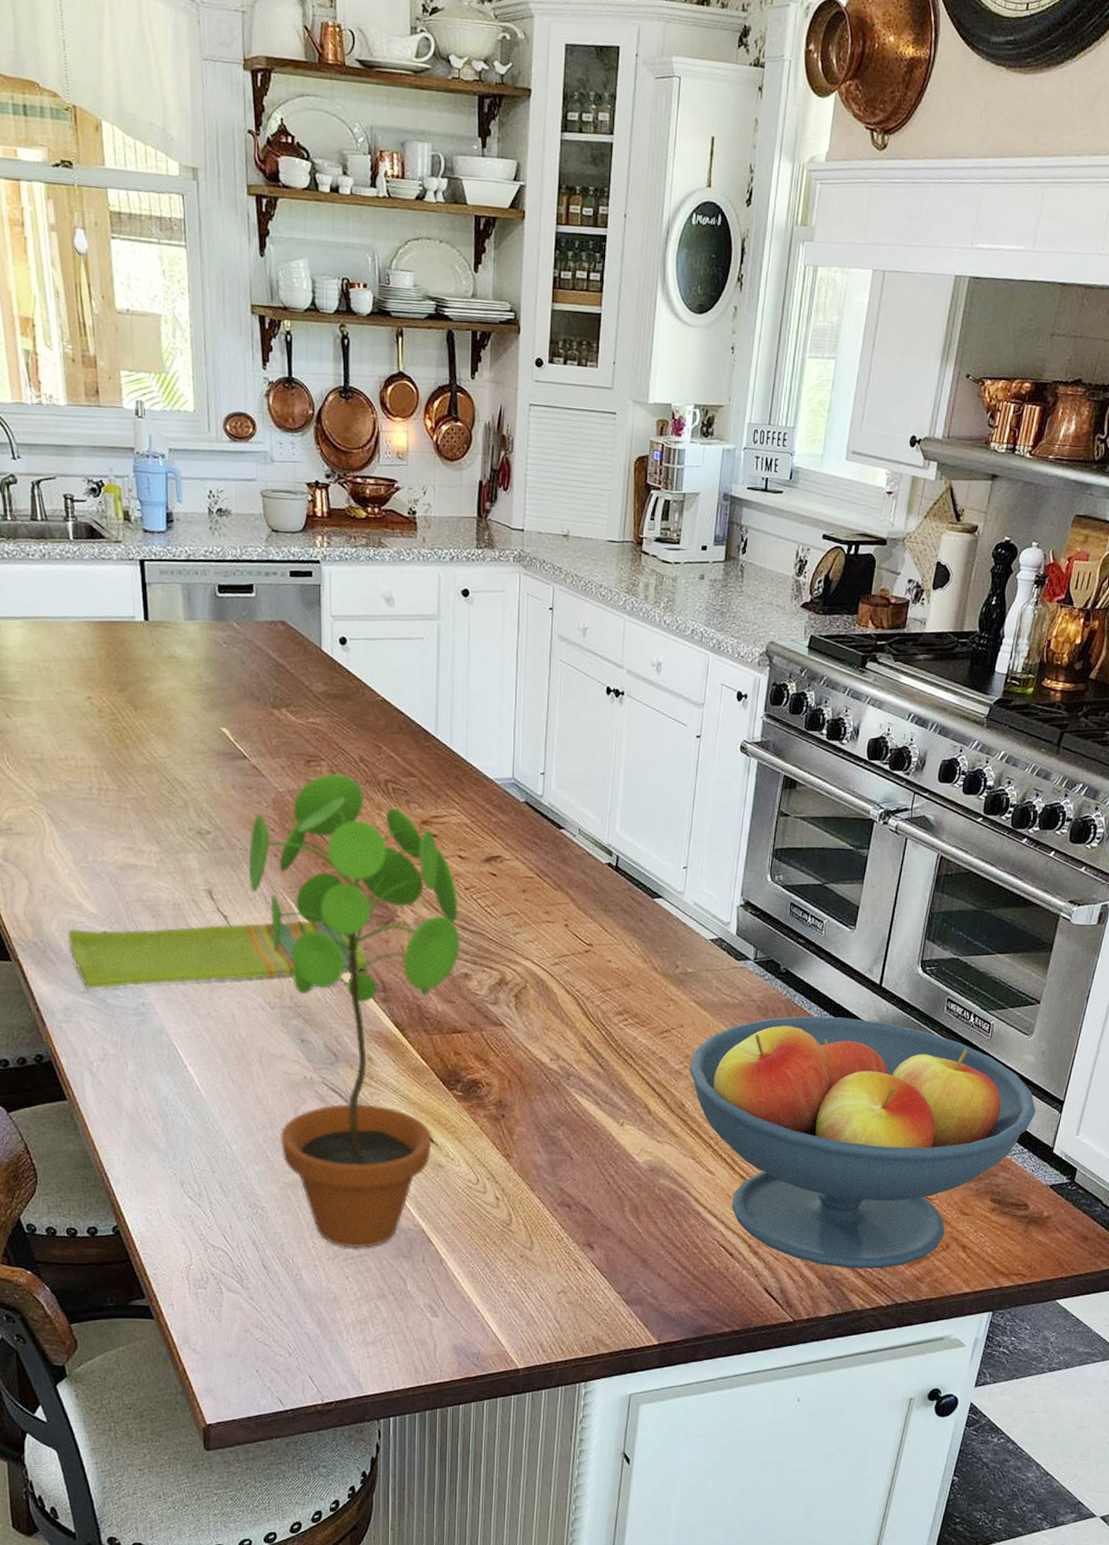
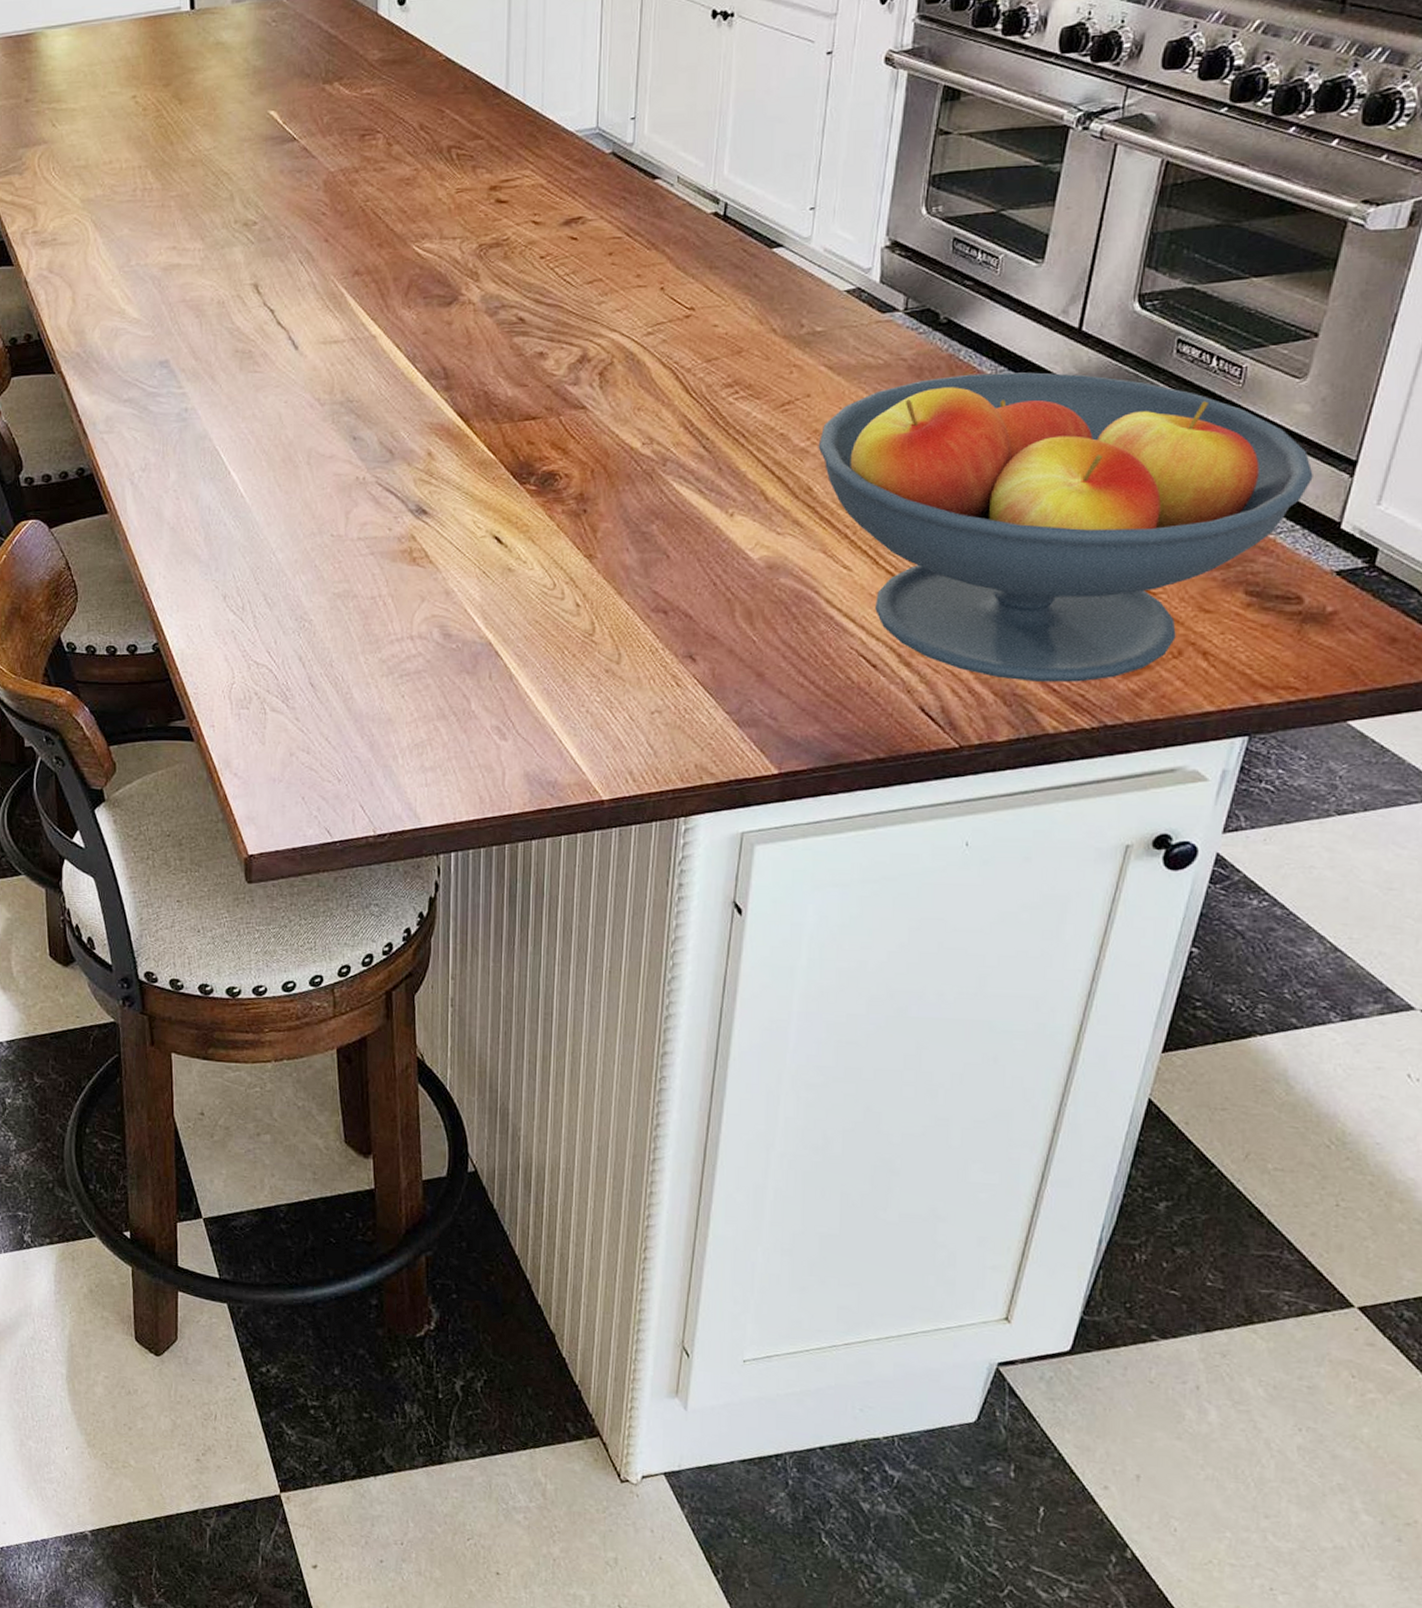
dish towel: present [67,920,368,989] -> none [110,306,428,397]
potted plant: present [248,773,460,1249] -> none [297,145,534,664]

